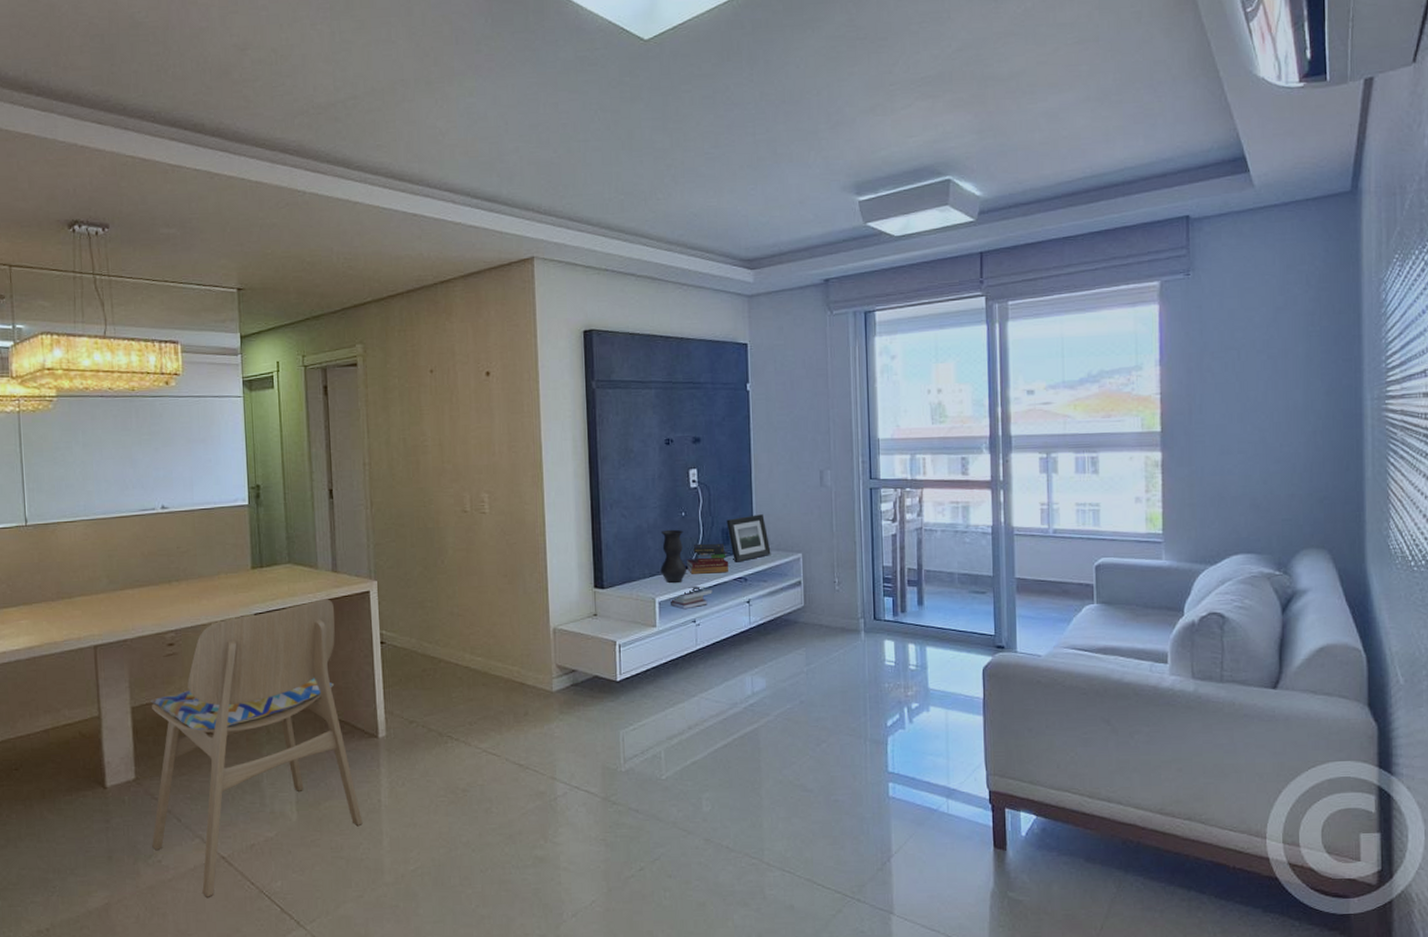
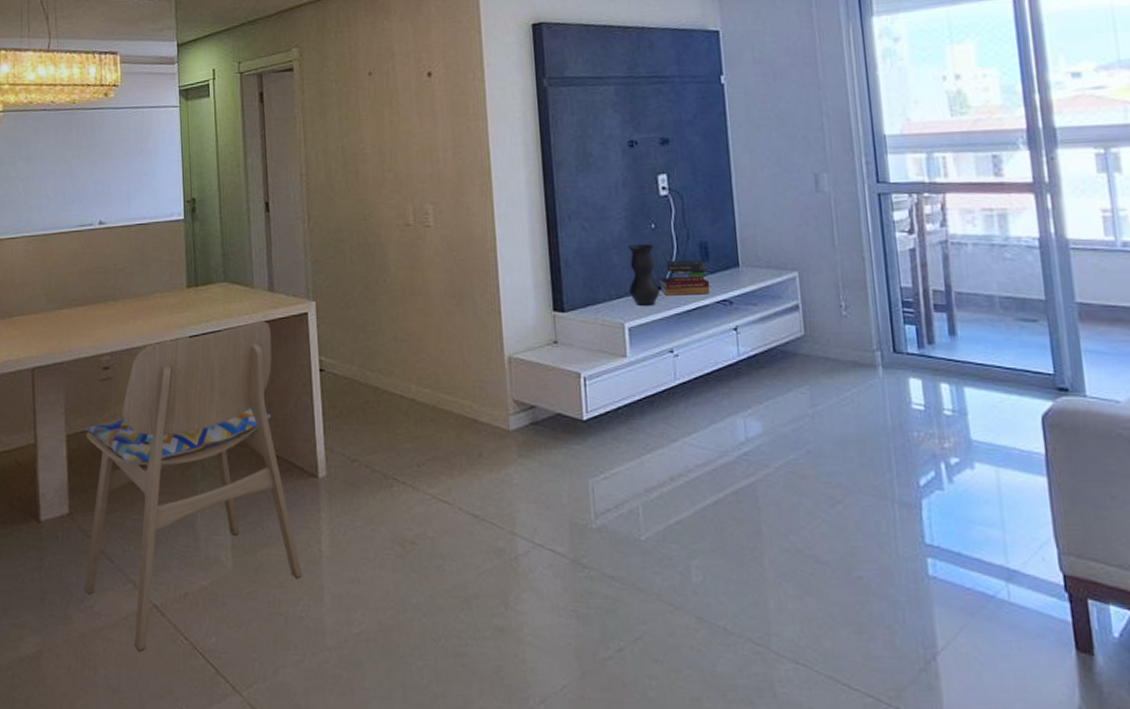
books: present [669,585,712,610] -> none [641,309,692,338]
picture frame: present [726,514,771,562] -> none [704,226,760,282]

